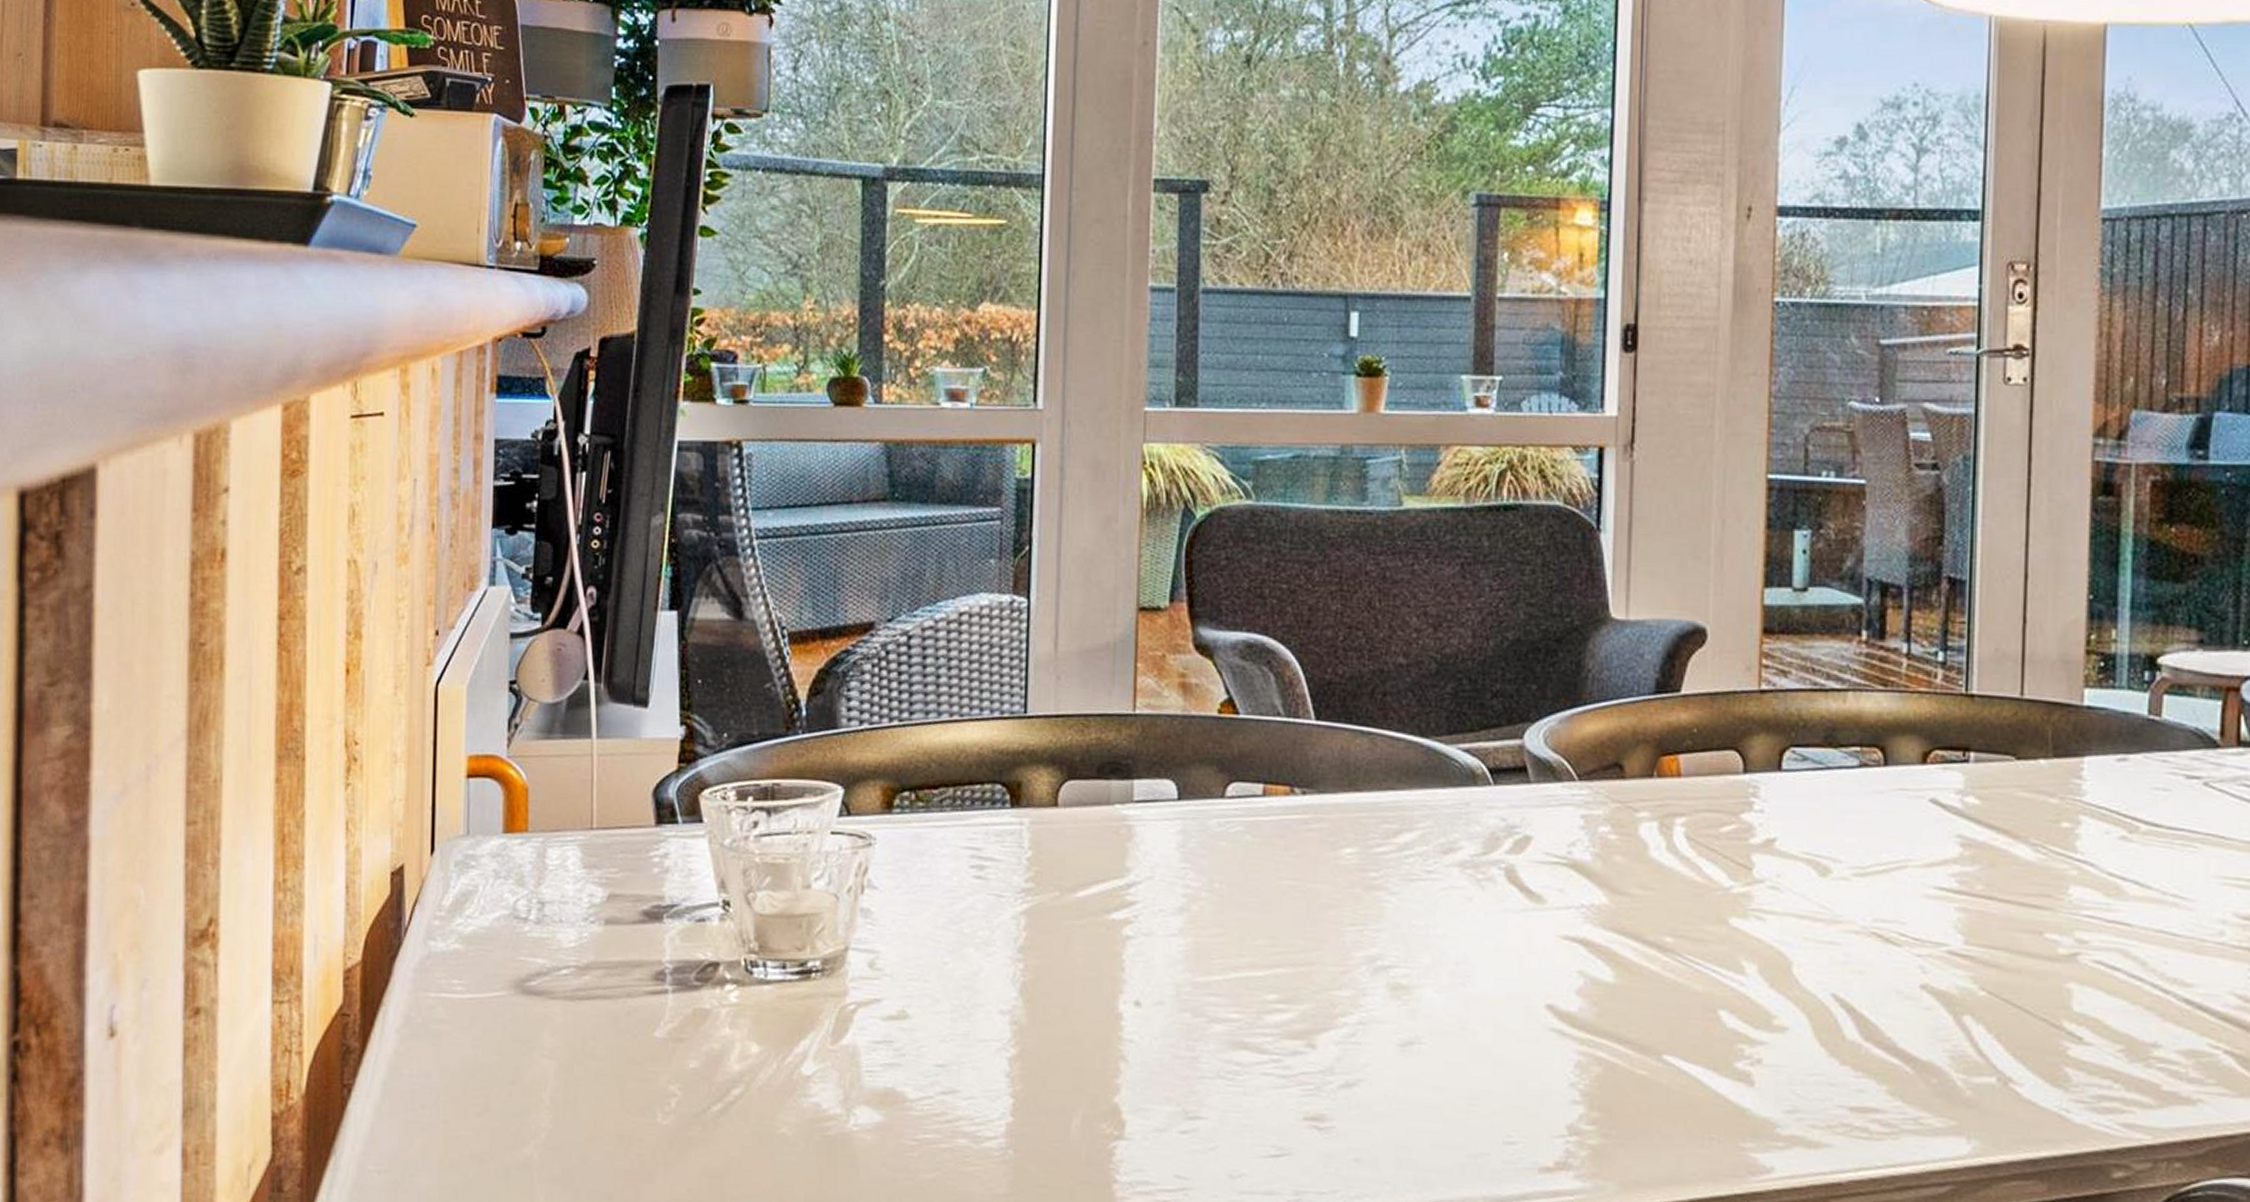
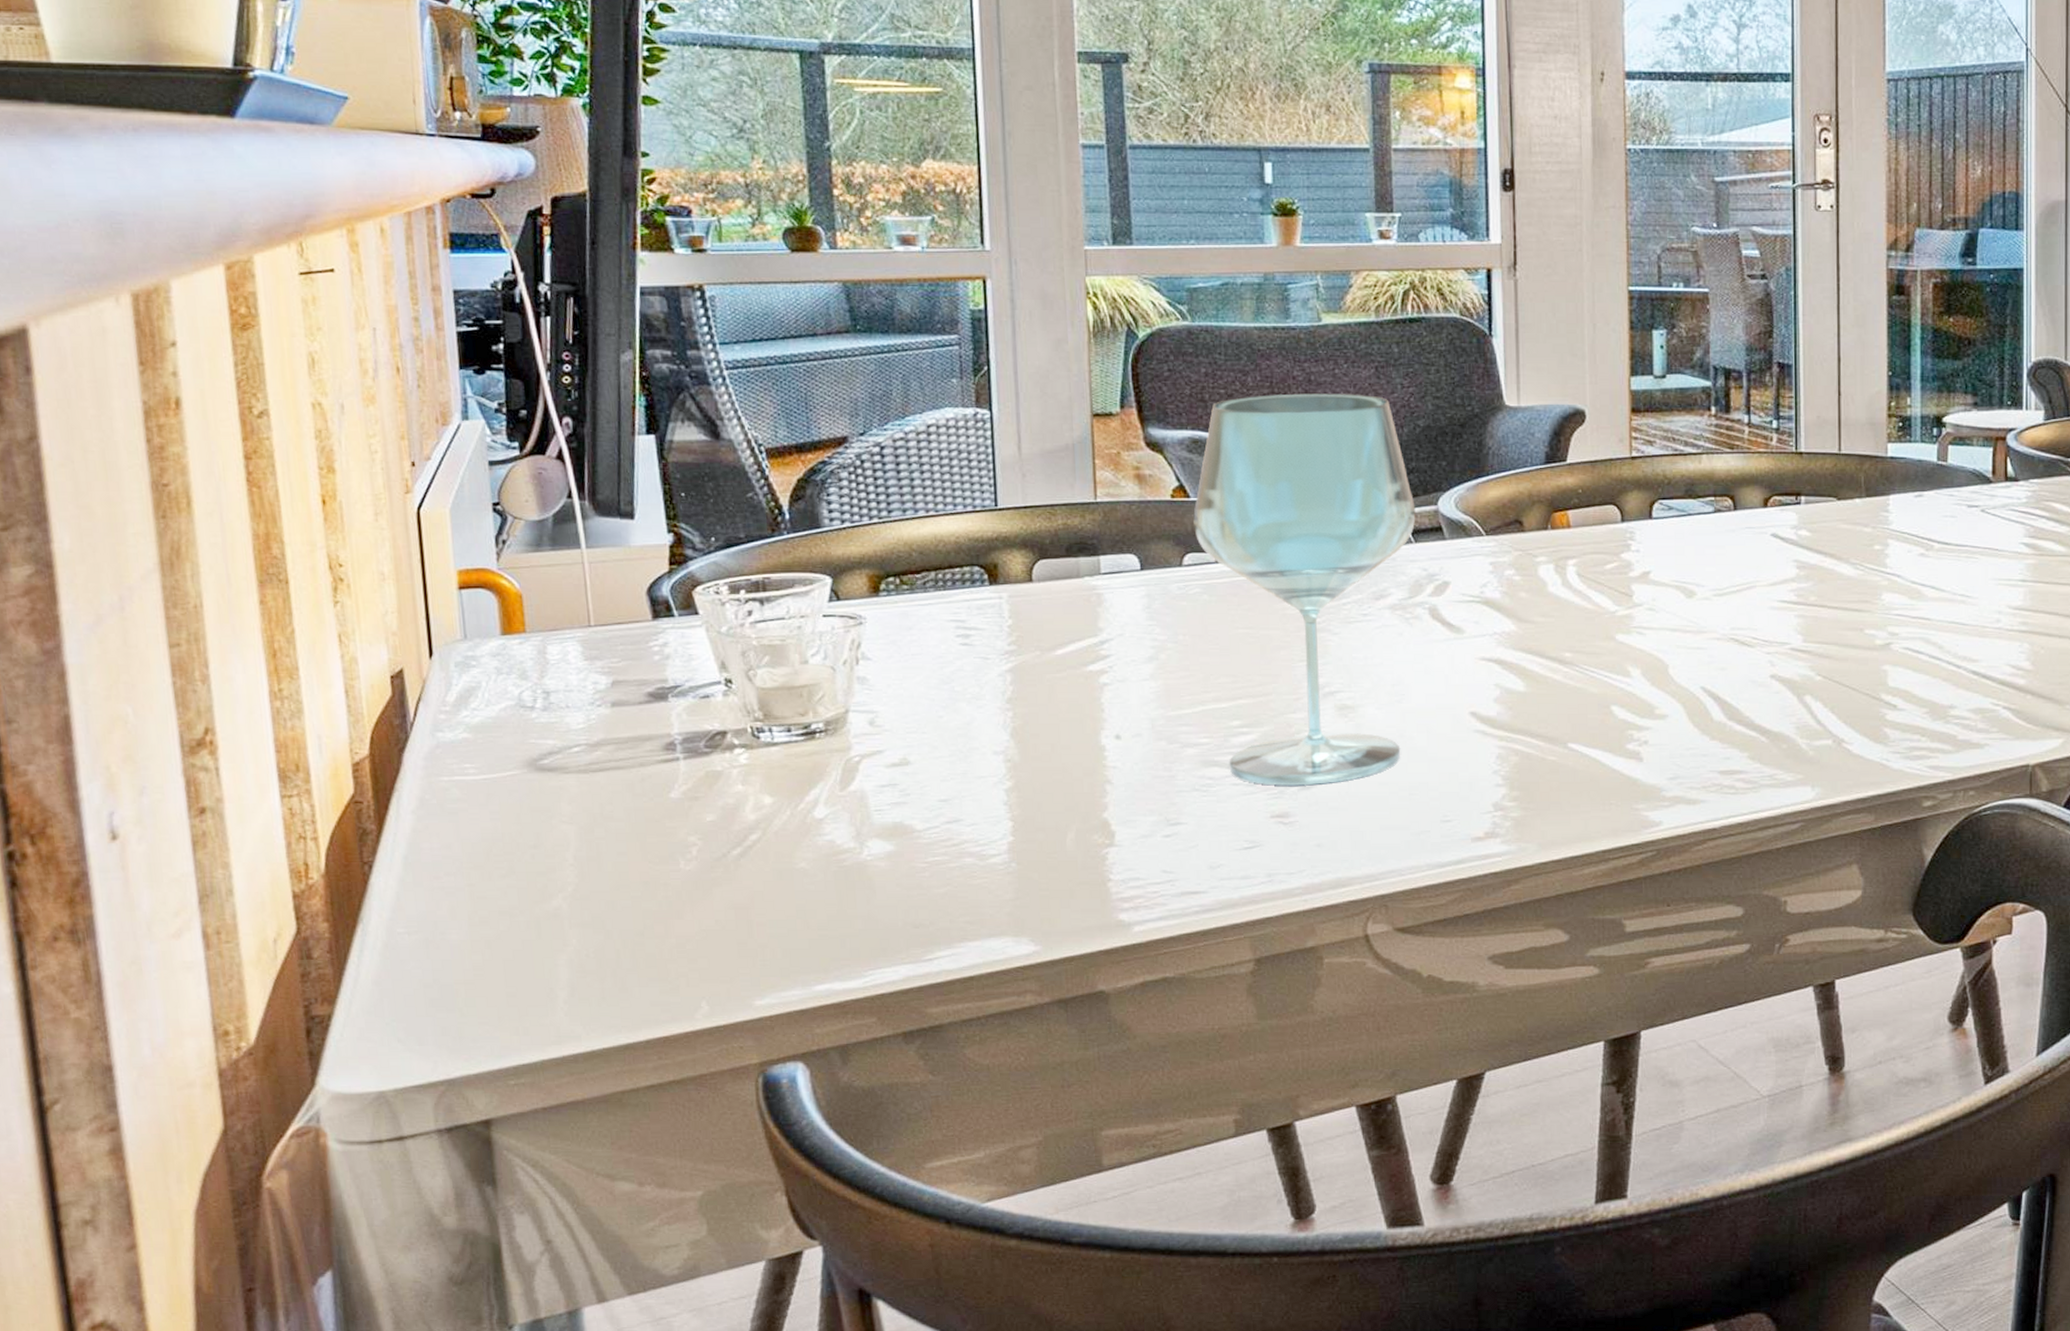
wine glass: none [1241,592,1497,1083] -> present [1193,393,1416,786]

